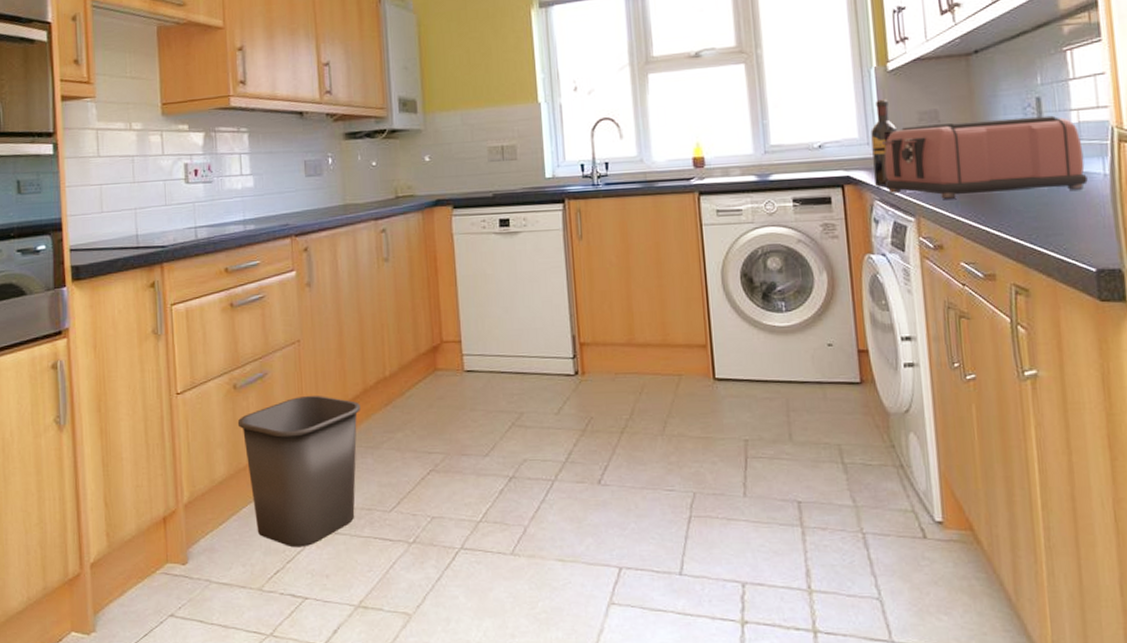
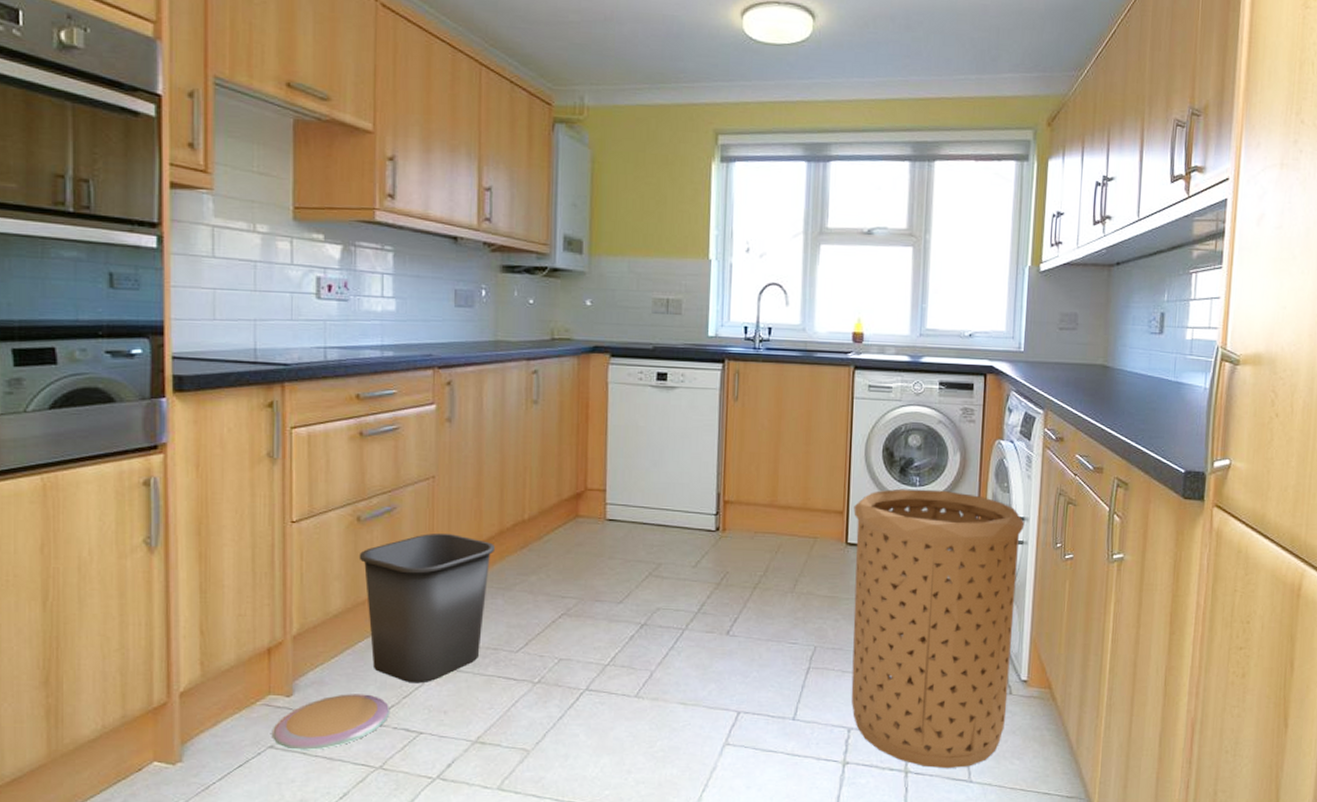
pet bowl: none [171,560,276,618] -> present [271,694,390,750]
laundry basket: none [717,313,924,628] -> present [851,488,1025,769]
wine bottle: present [871,99,898,187] -> none [1014,297,1041,379]
toaster: present [882,115,1088,199] -> none [1022,326,1192,401]

